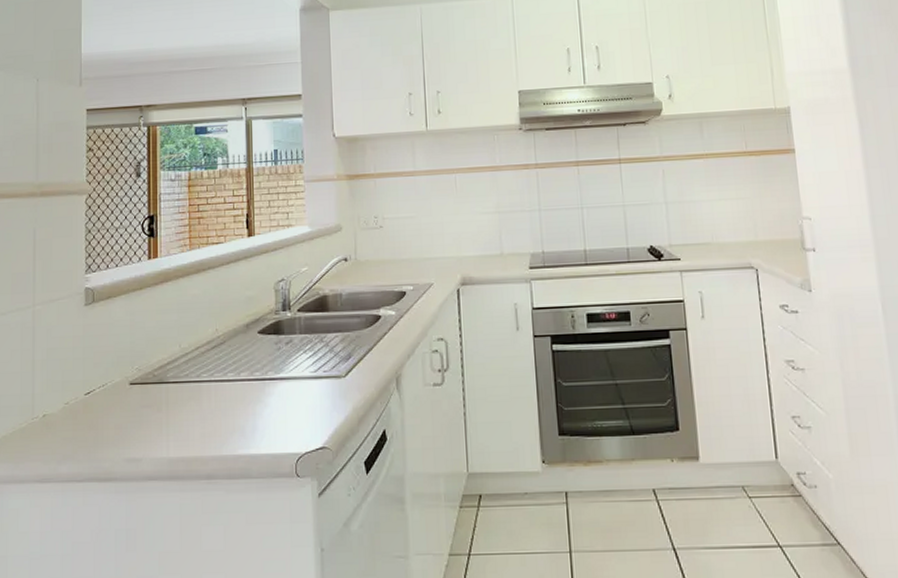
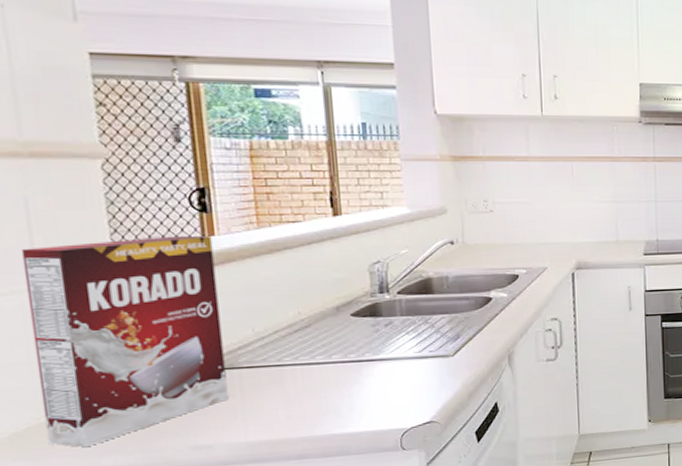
cereal box: none [25,258,157,454] -> present [21,235,229,448]

